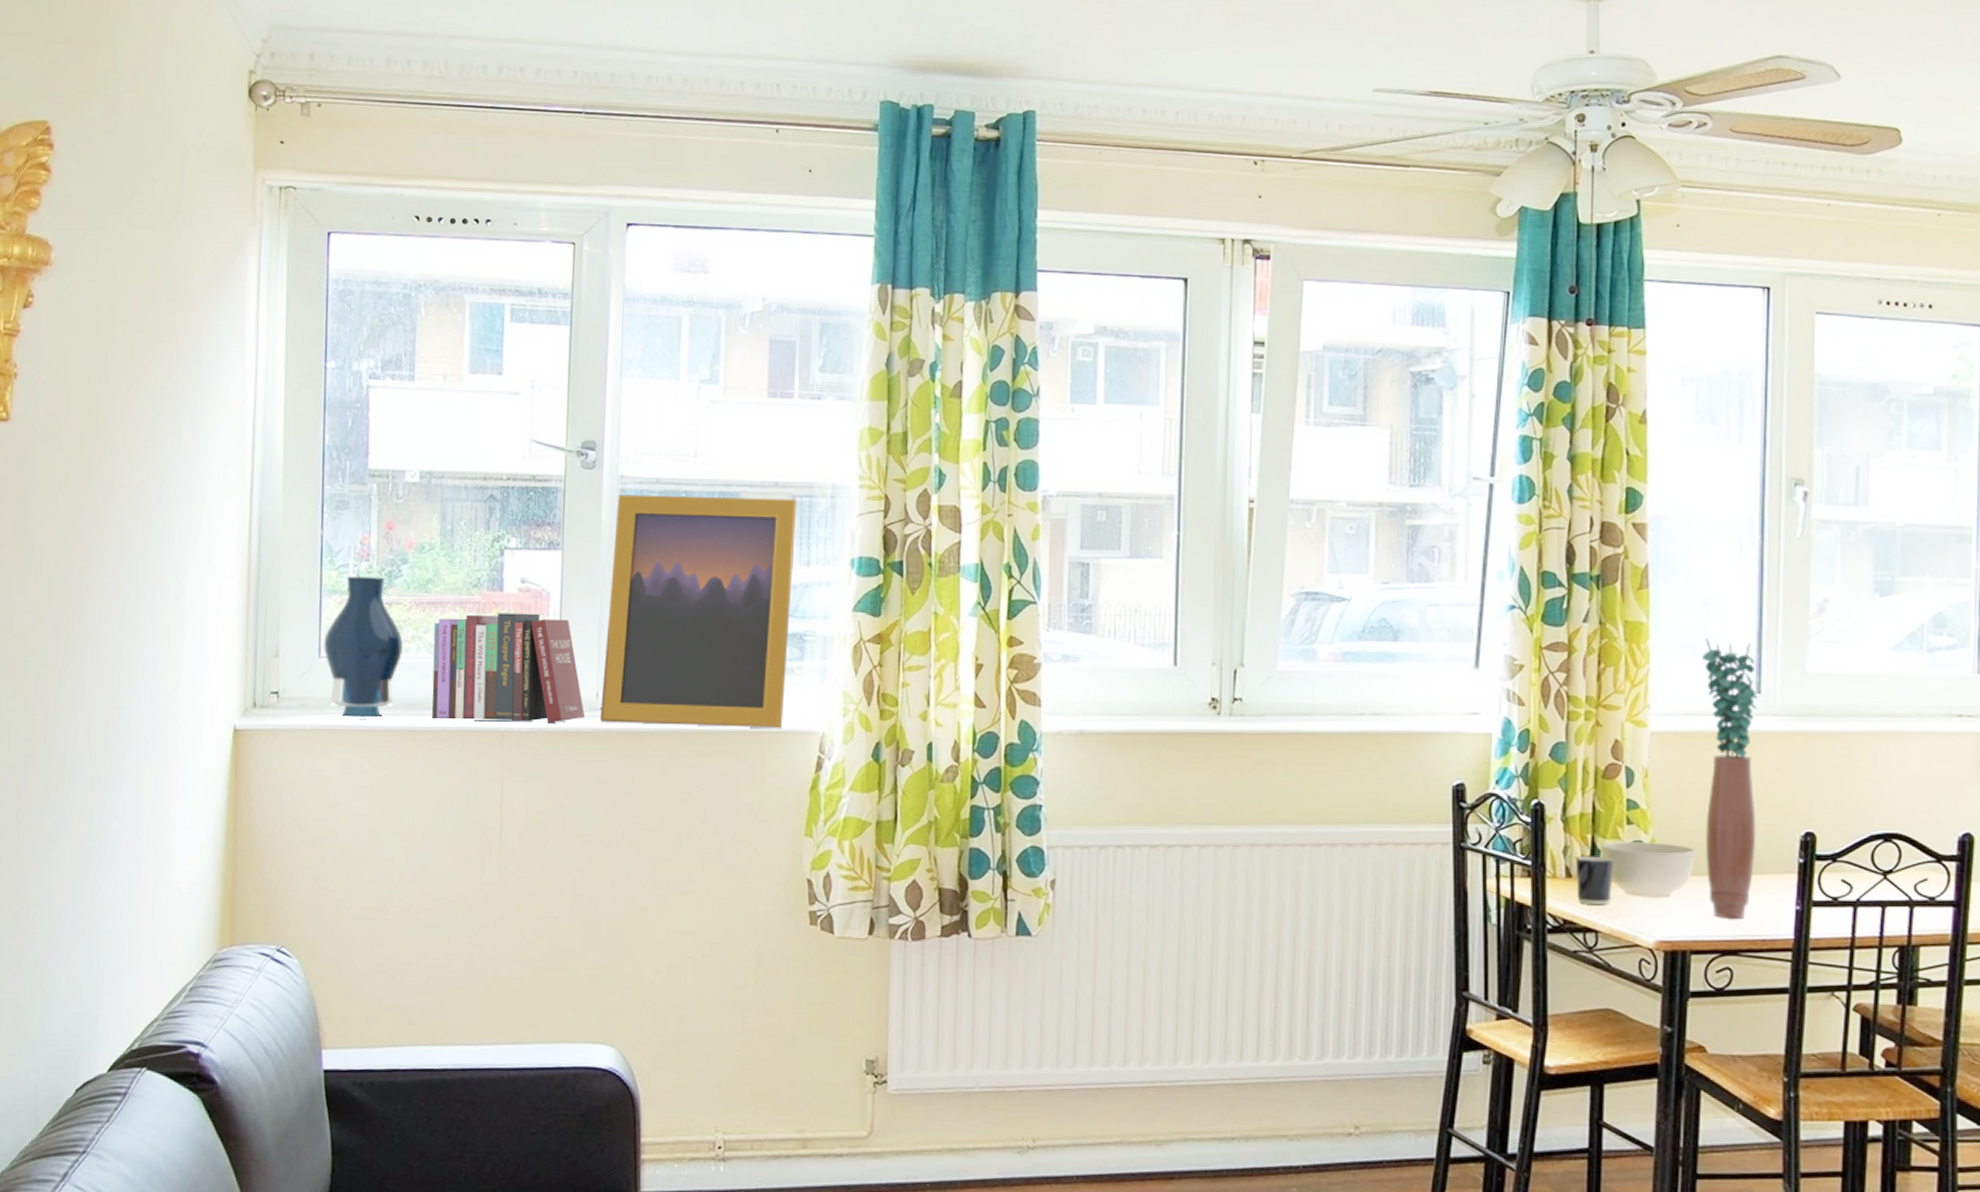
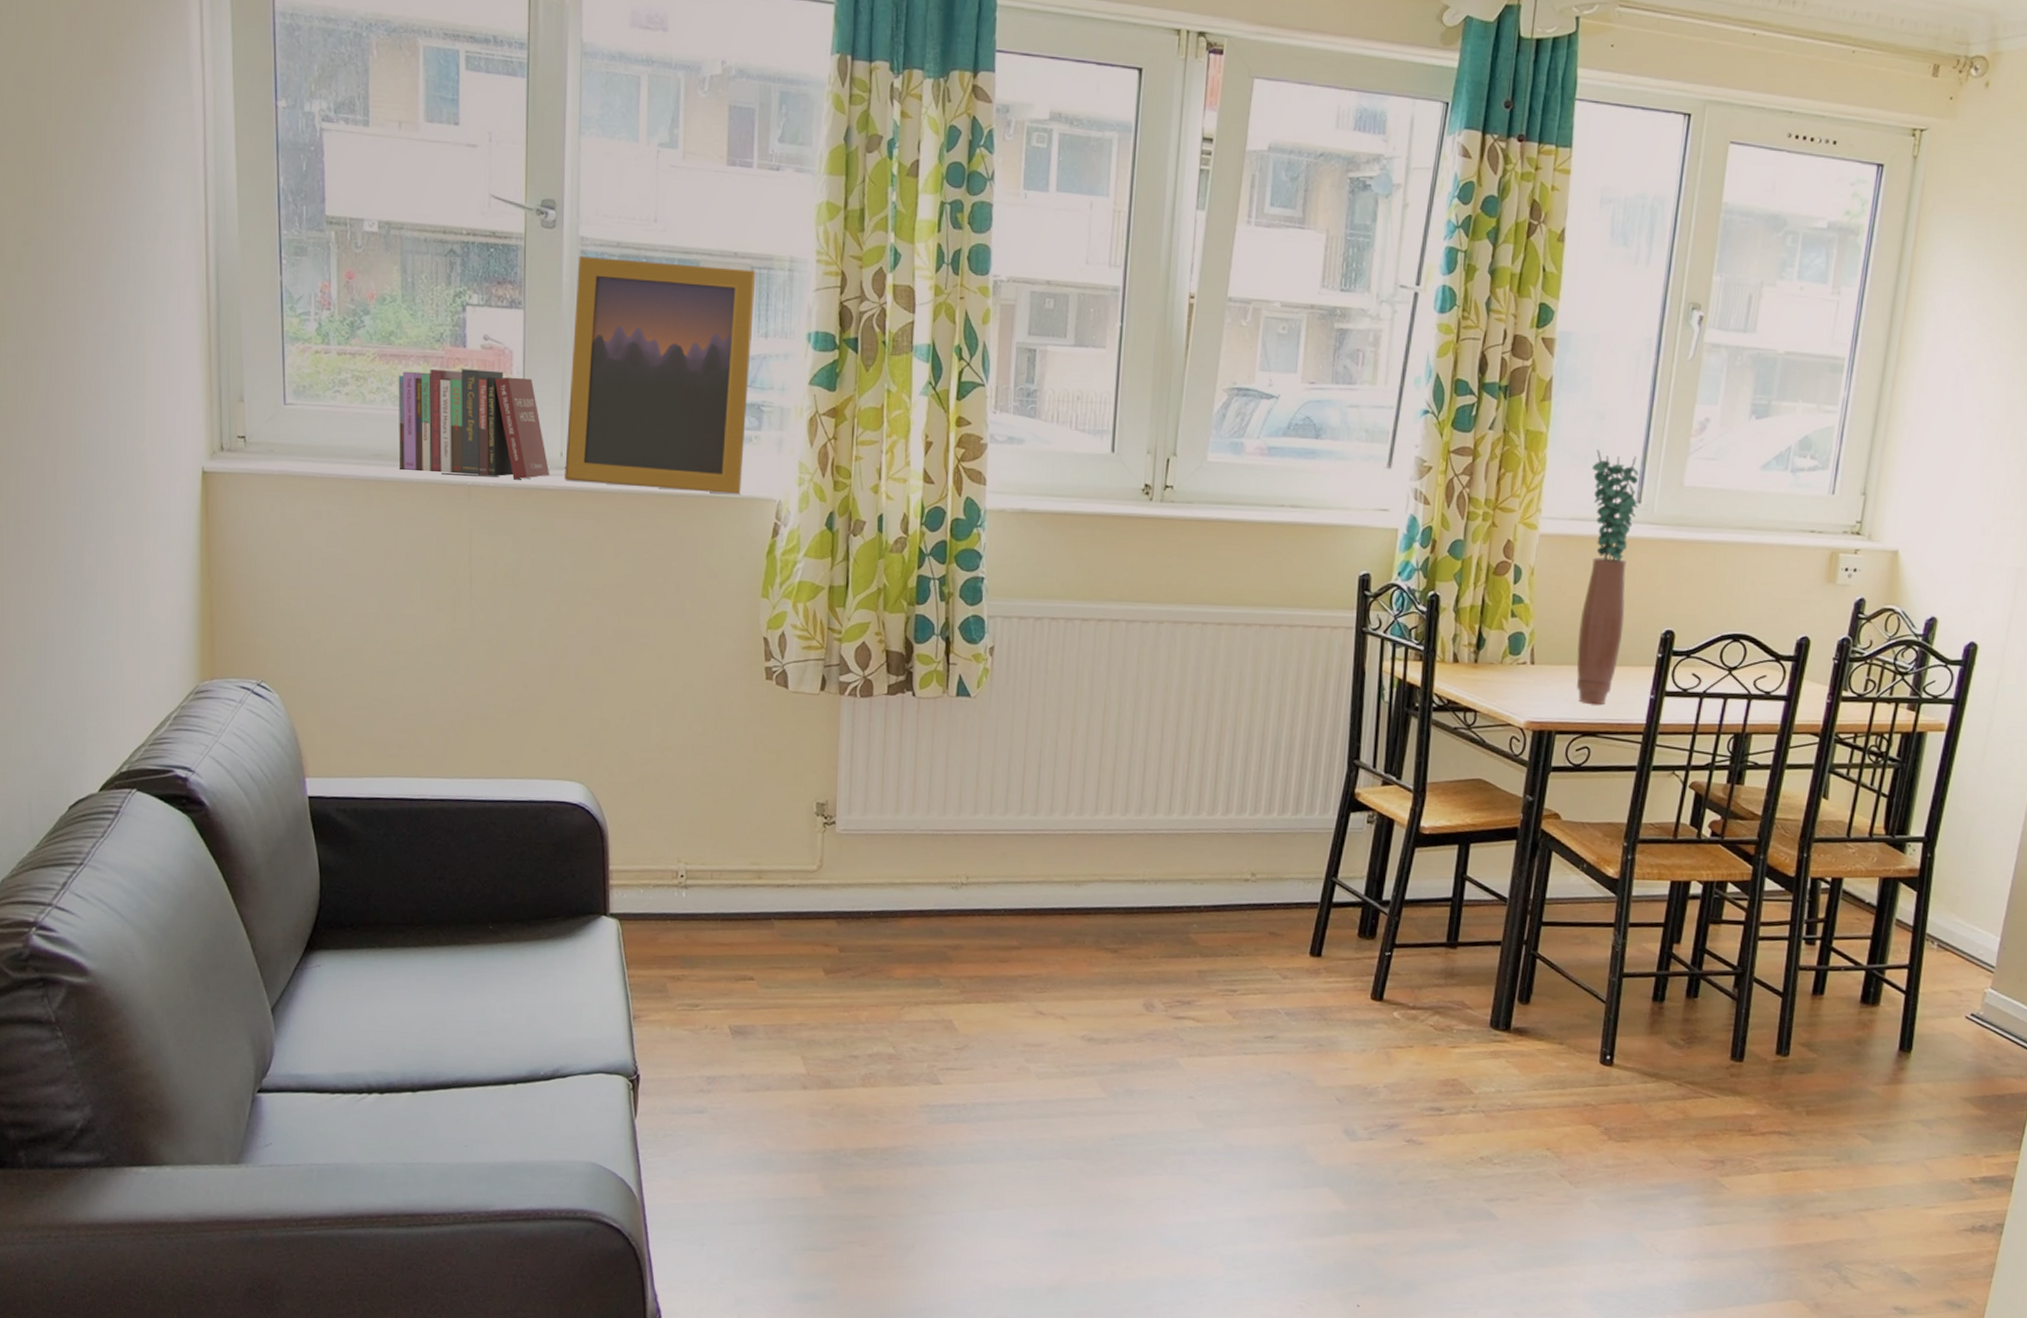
vase: present [324,576,404,718] -> none [289,324,369,466]
mug: present [1575,856,1614,905] -> none [1461,643,1497,688]
bowl: present [1601,842,1696,898] -> none [1486,632,1569,684]

